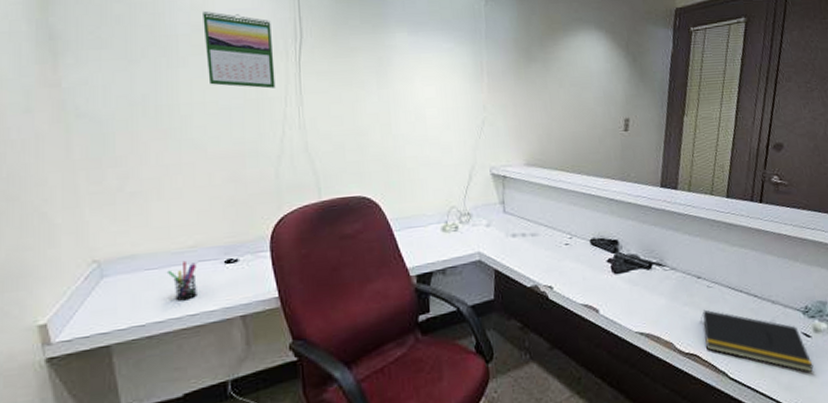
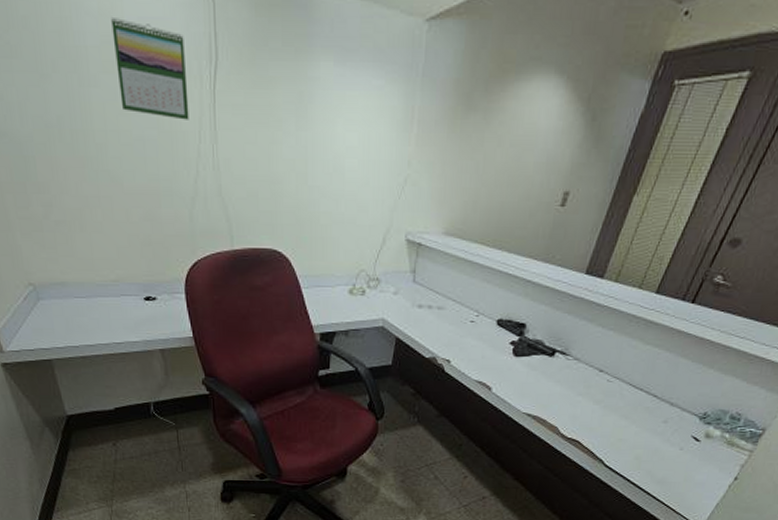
pen holder: present [166,260,197,301] -> none [93,293,121,329]
notepad: present [700,309,814,372] -> none [590,401,693,472]

